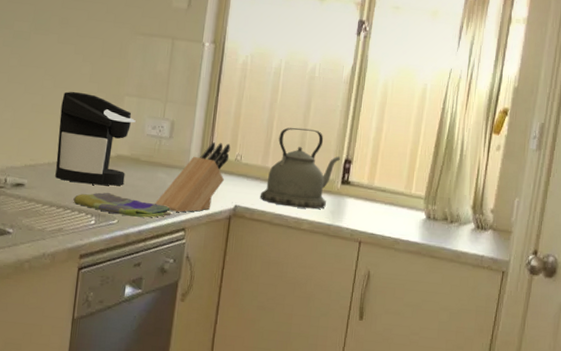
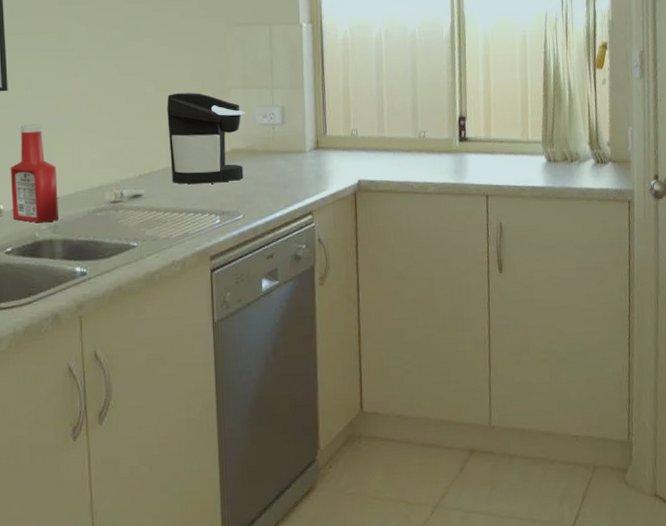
dish towel: present [73,192,171,218] -> none [194,188,296,210]
knife block: present [154,142,231,212] -> none [277,120,345,197]
kettle: present [259,127,340,209] -> none [381,92,454,173]

